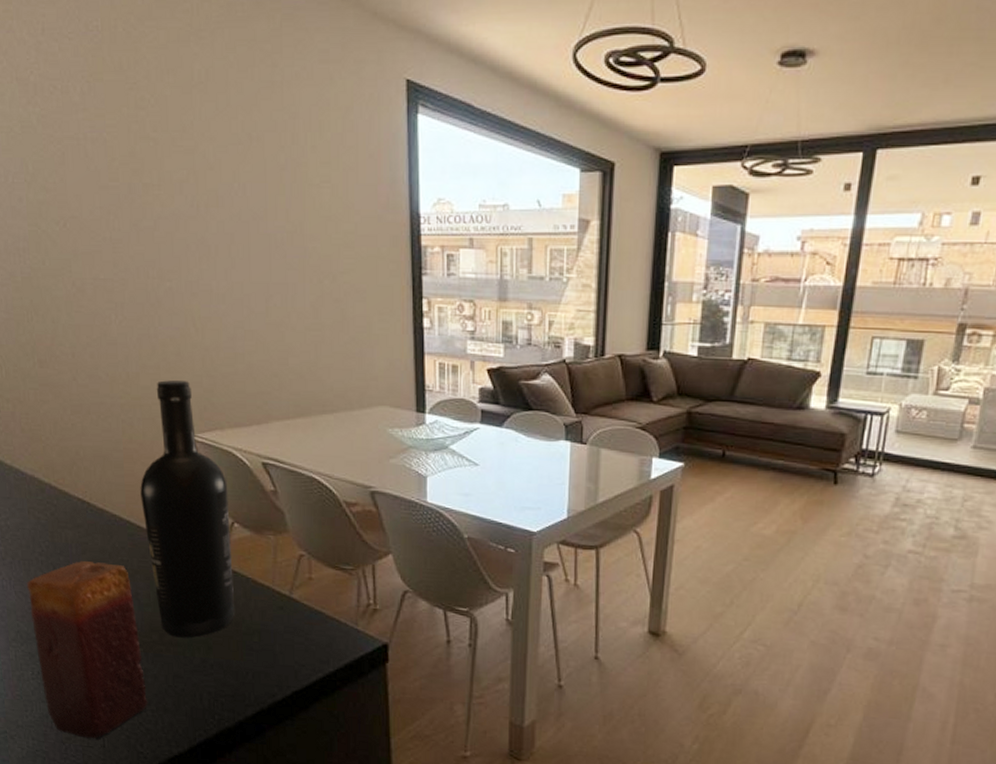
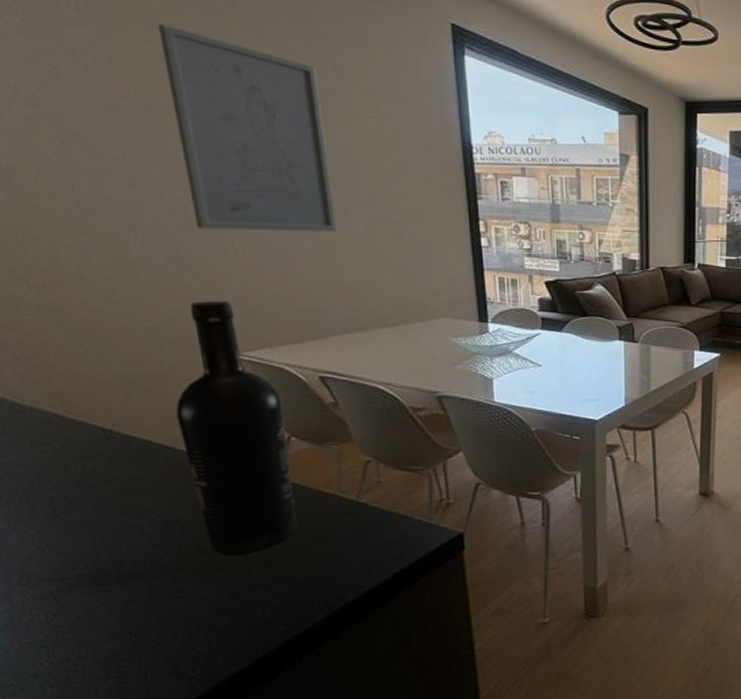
candle: present [26,561,148,740] -> none [32,490,199,675]
wall art: none [144,104,286,311] -> present [158,24,338,232]

